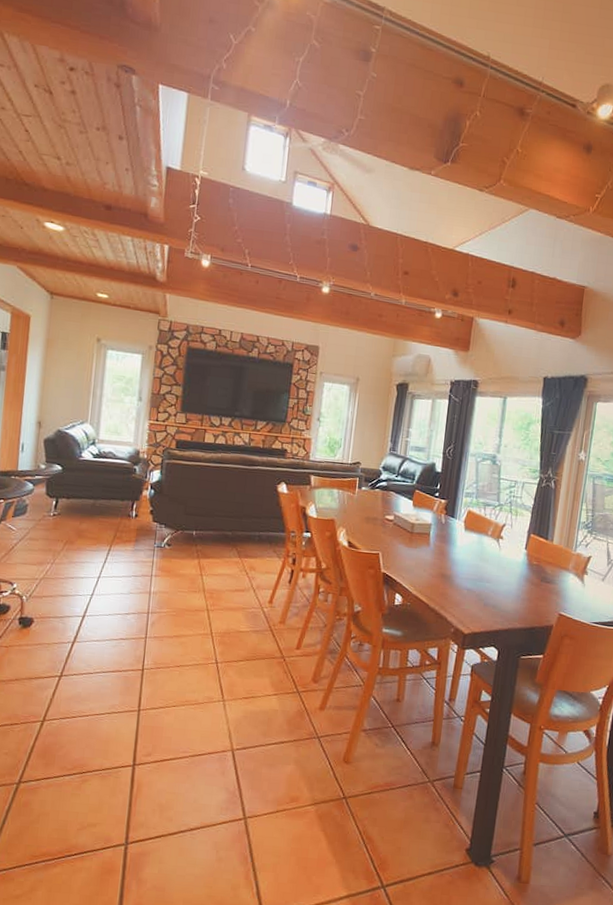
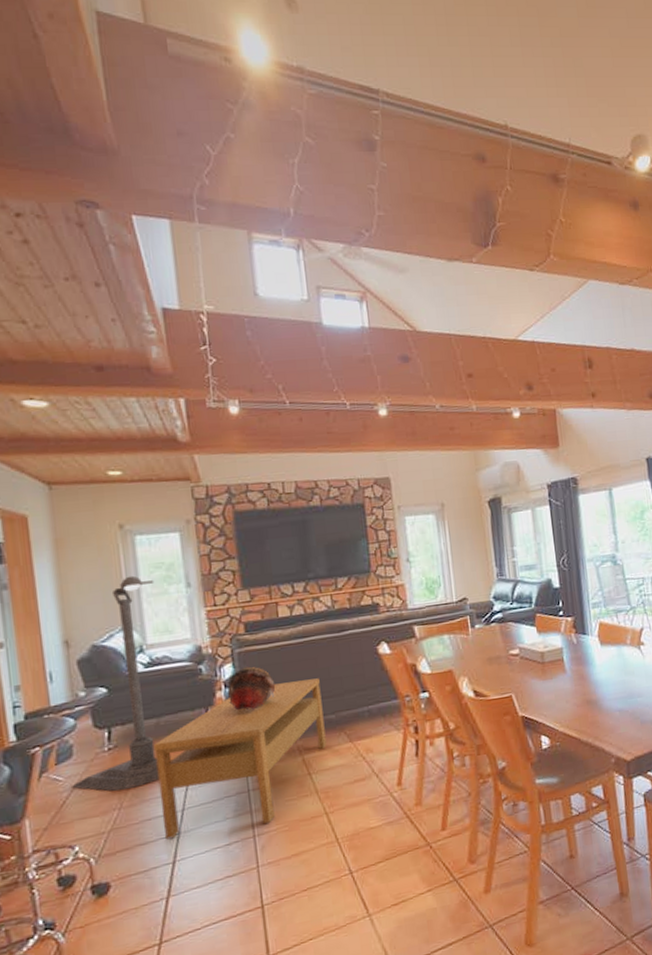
street lamp: none [20,381,115,550] -> present [70,575,160,791]
coffee table: none [81,496,226,605] -> present [153,678,327,840]
decorative bowl: none [151,476,190,513] -> present [227,666,276,712]

